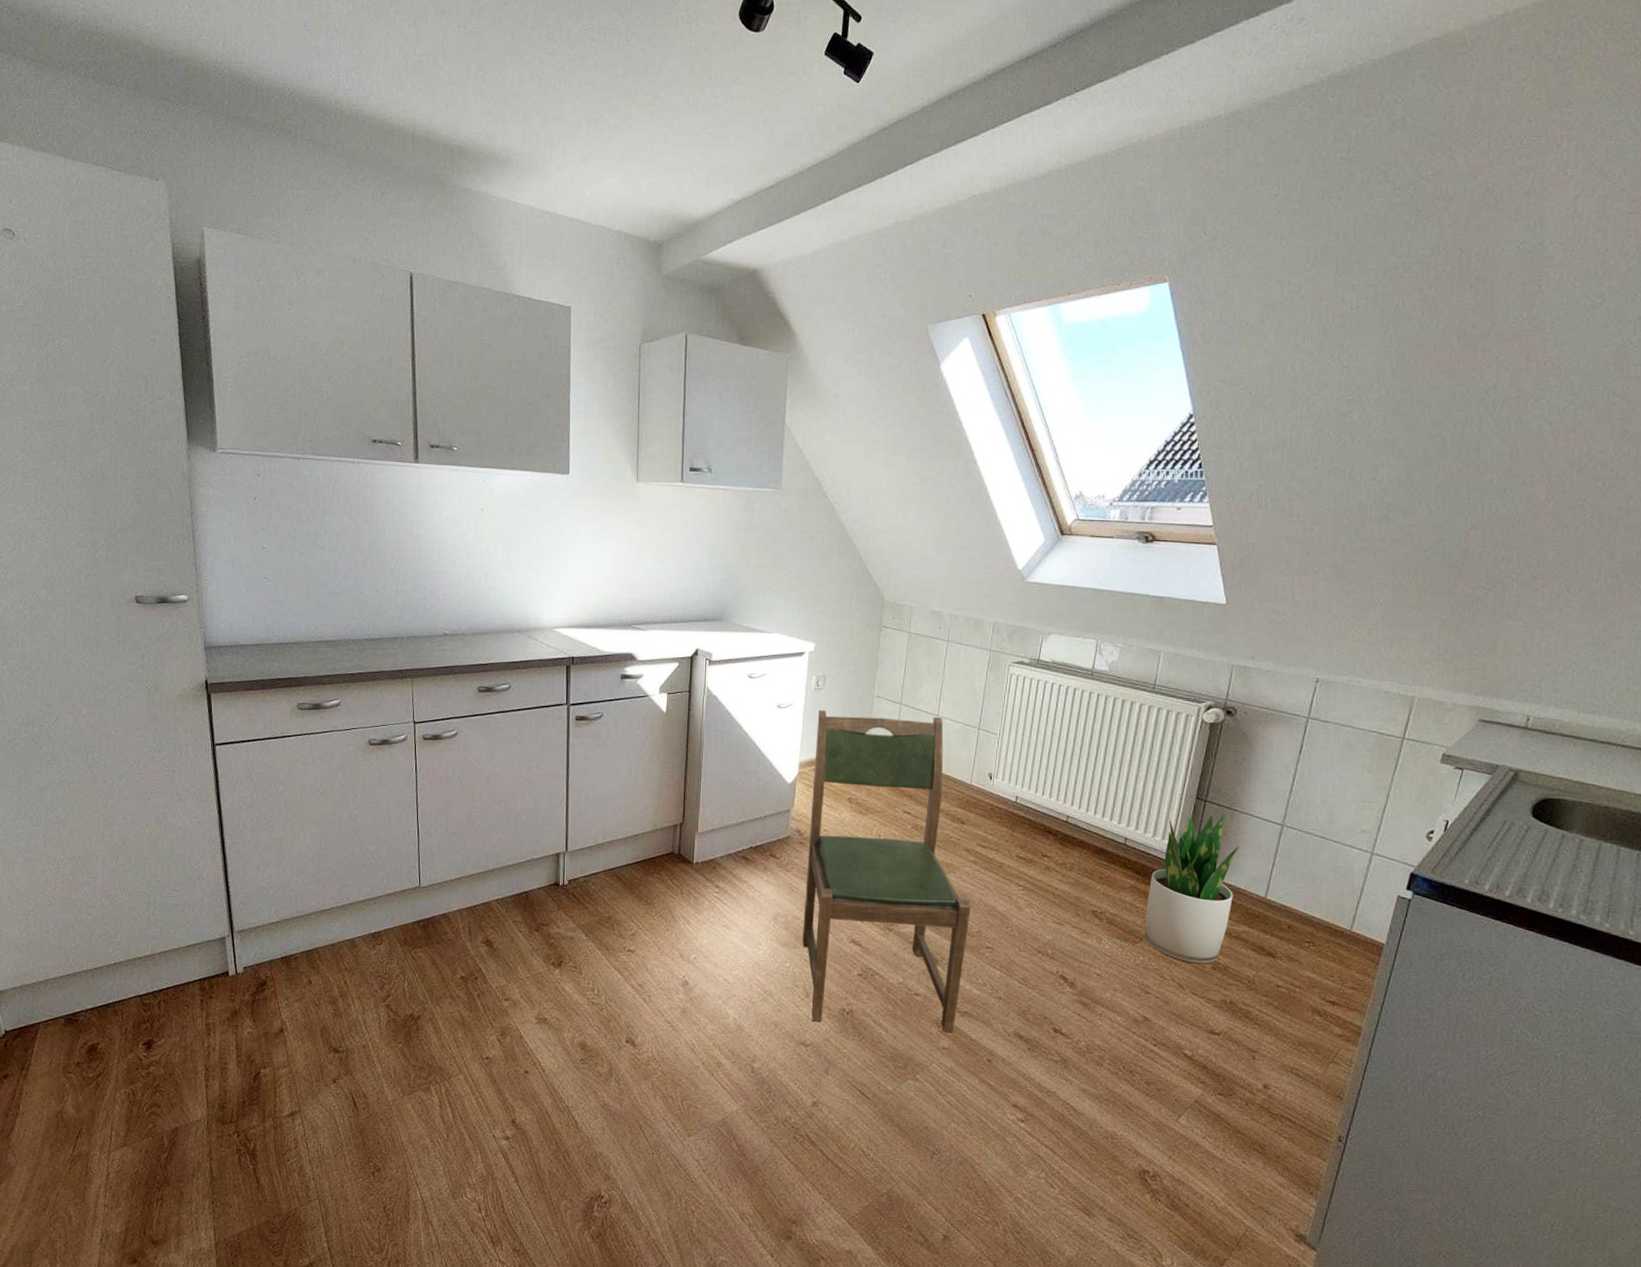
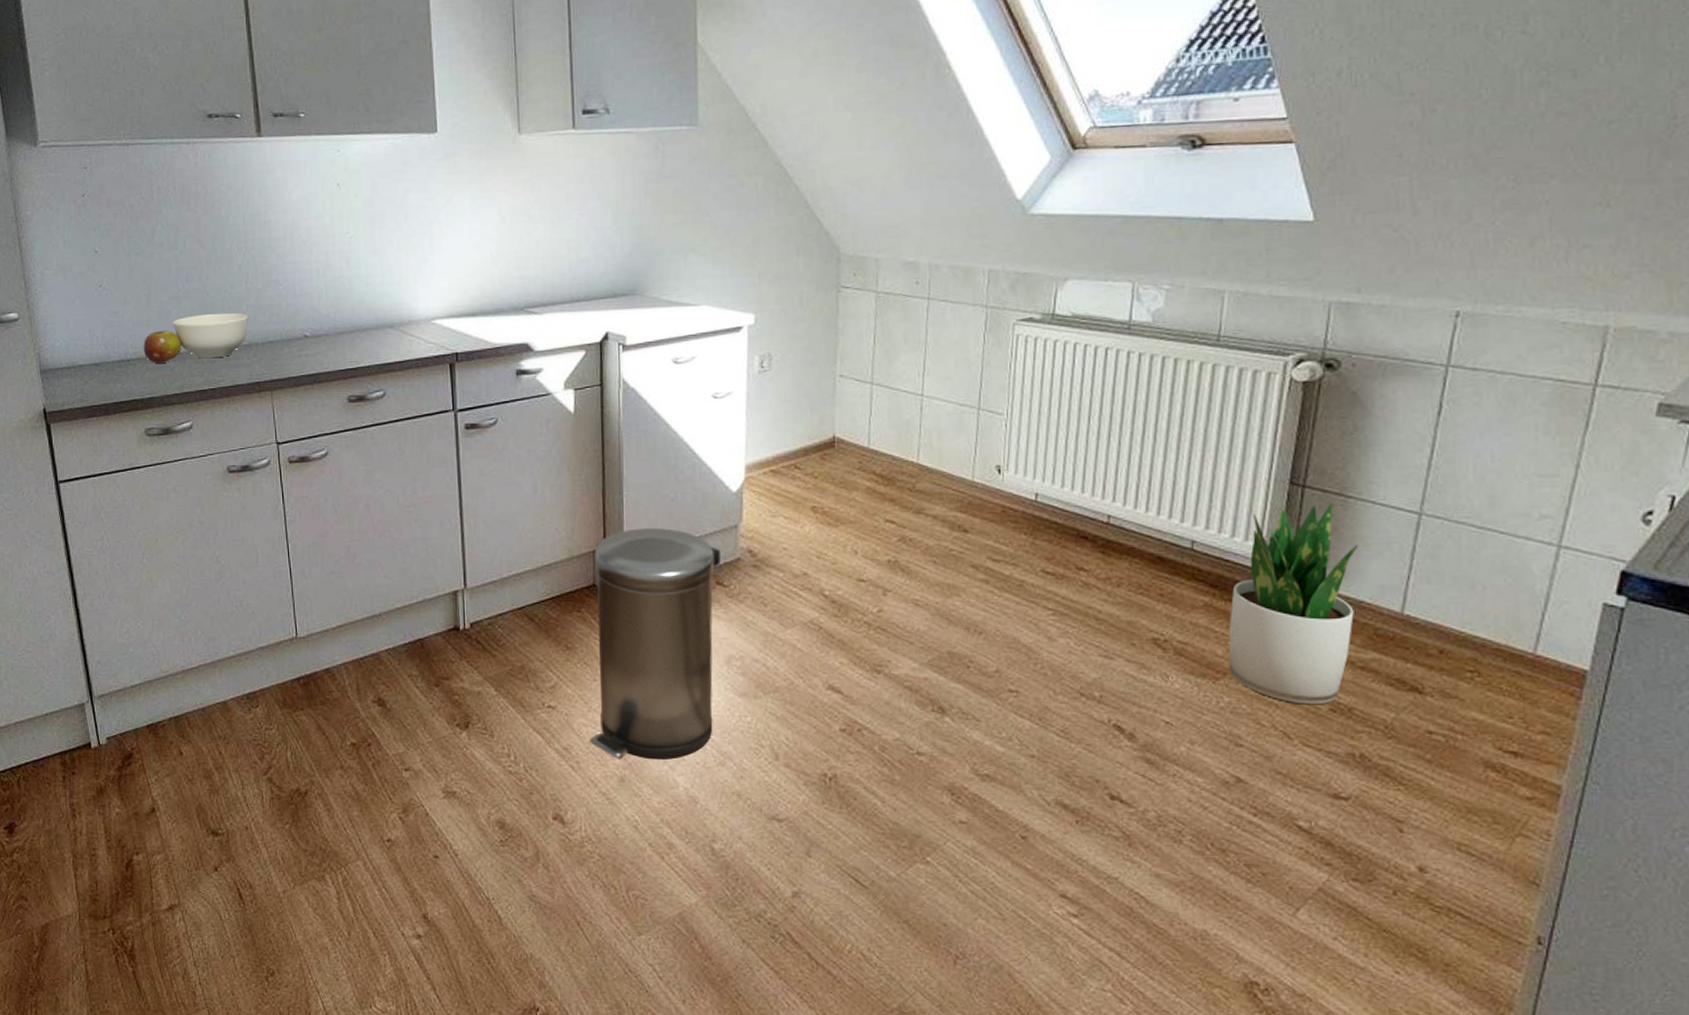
fruit: none [300,619,335,649] -> present [143,329,181,364]
bowl: none [329,609,396,647] -> present [173,312,248,359]
pedal bin: none [661,808,775,995] -> present [590,528,720,760]
dining chair: present [802,709,971,1033] -> none [764,397,985,802]

